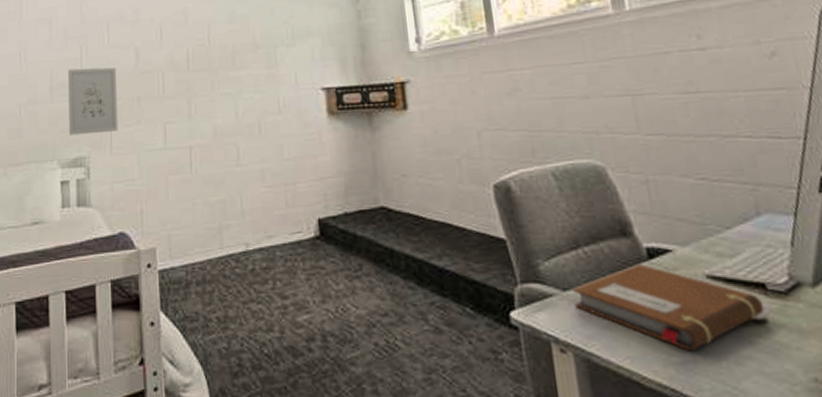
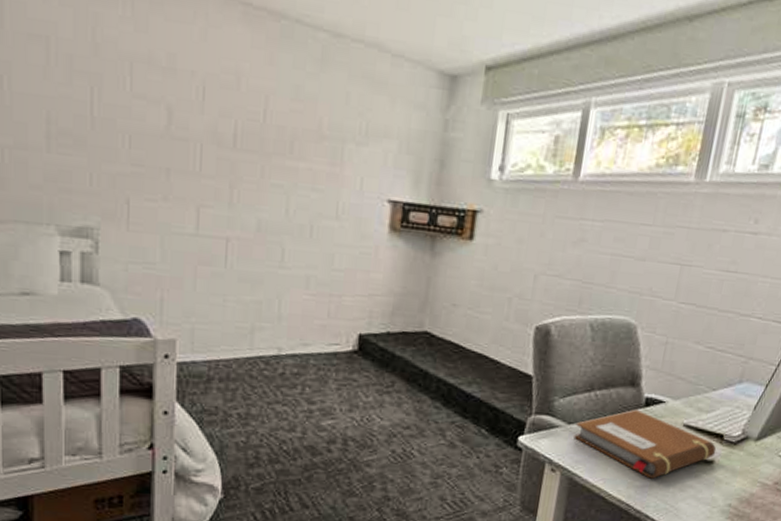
wall art: present [68,67,118,136] -> none [72,113,141,204]

